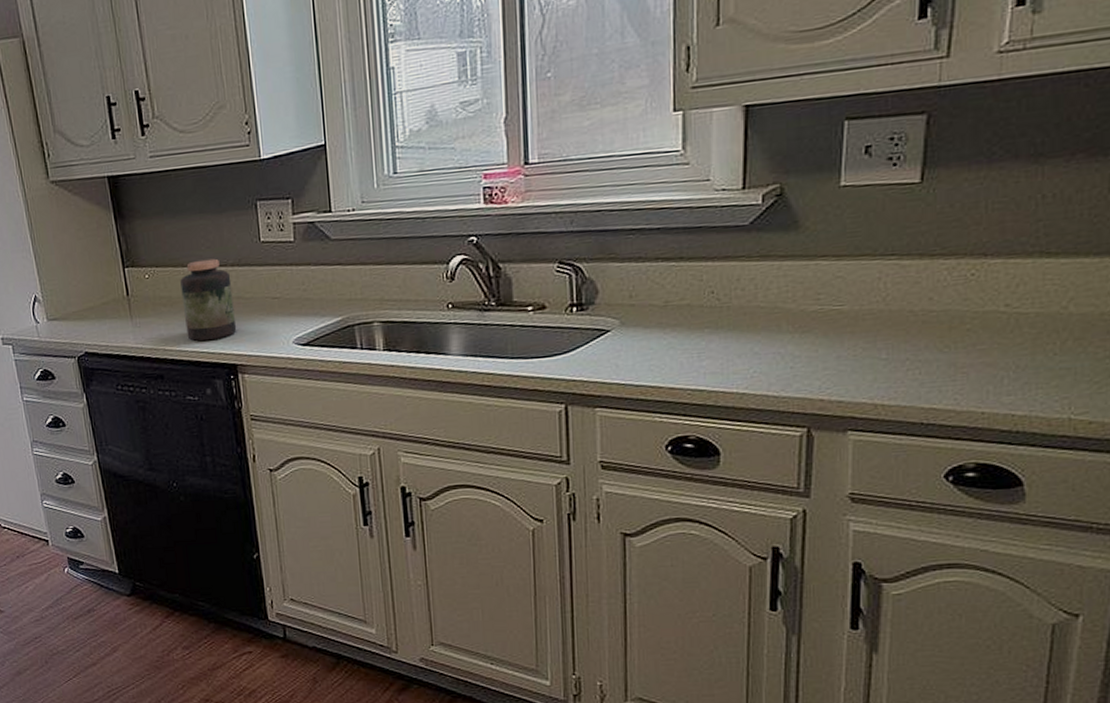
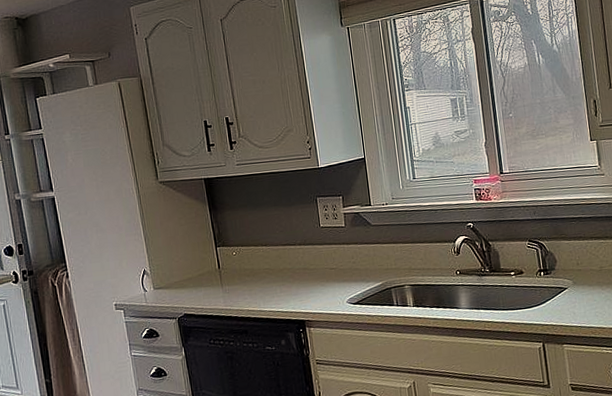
jar: present [180,258,237,341] -> none [260,239,304,303]

